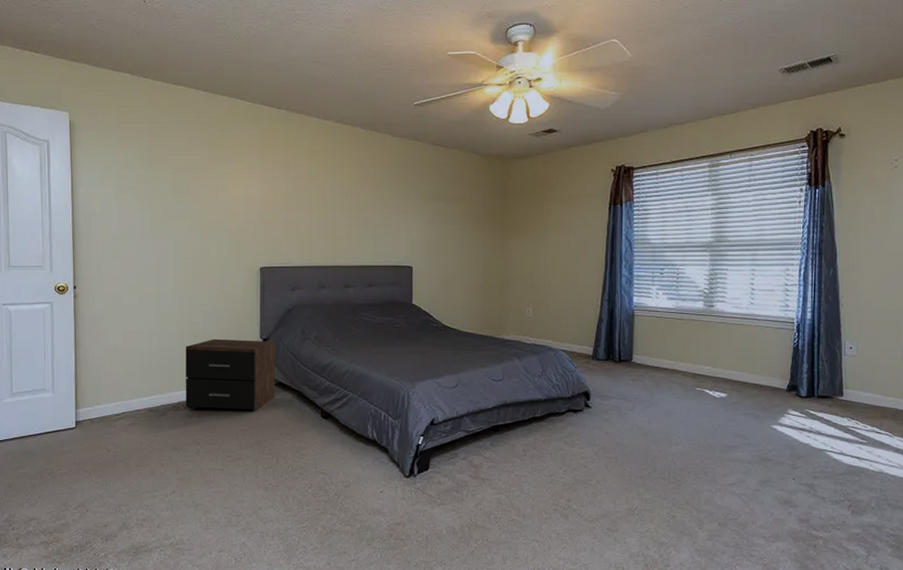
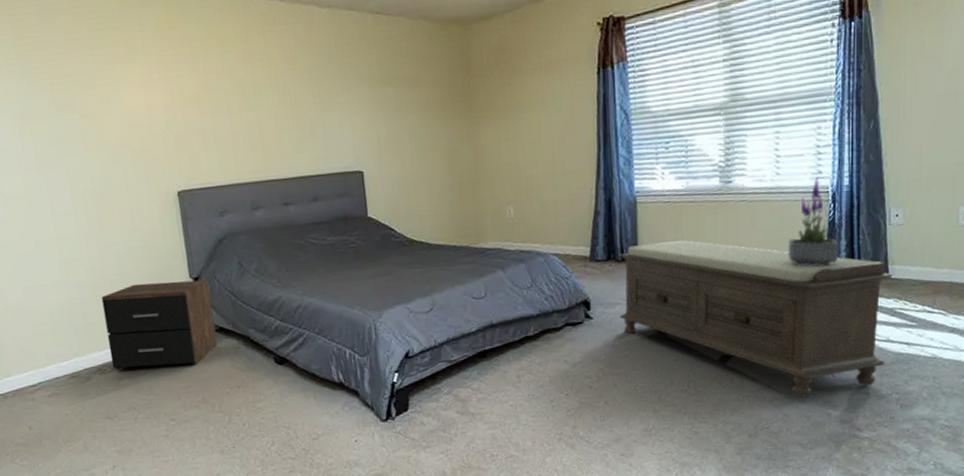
bench: none [614,350,847,496] -> present [620,240,893,398]
potted plant: none [758,309,801,385] -> present [788,176,838,267]

